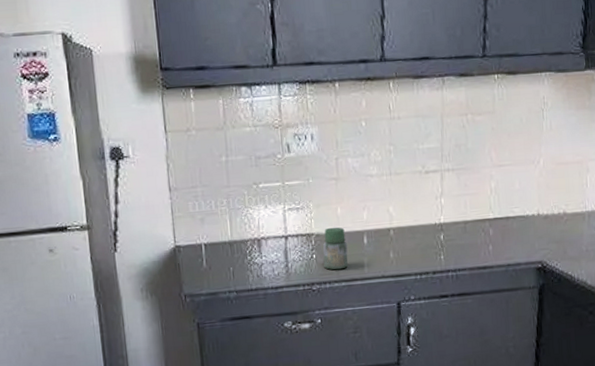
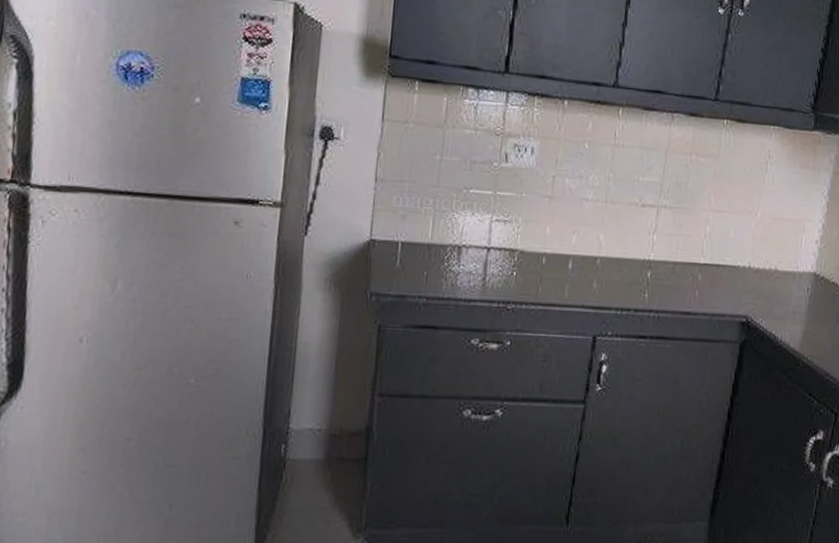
jar: present [322,227,348,270] -> none [523,246,551,292]

